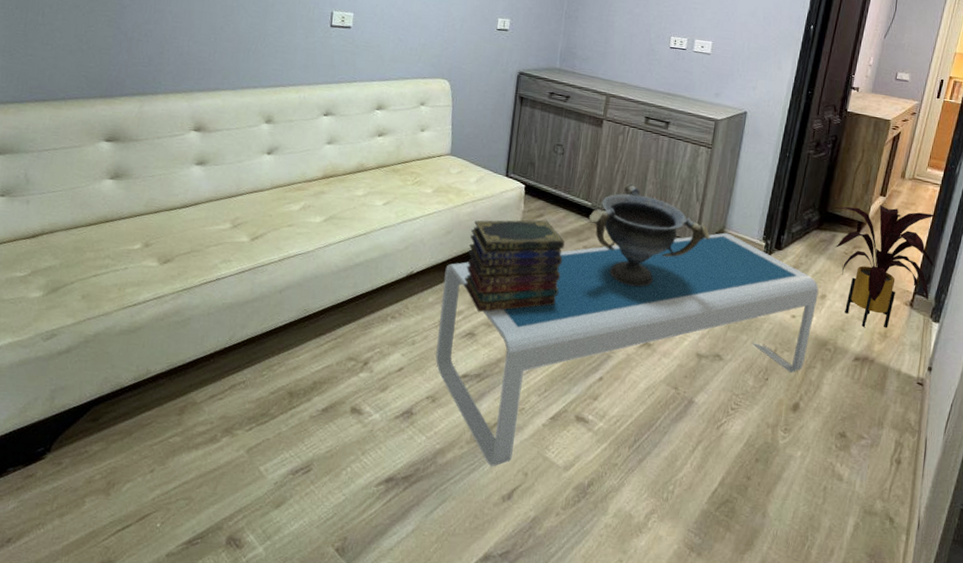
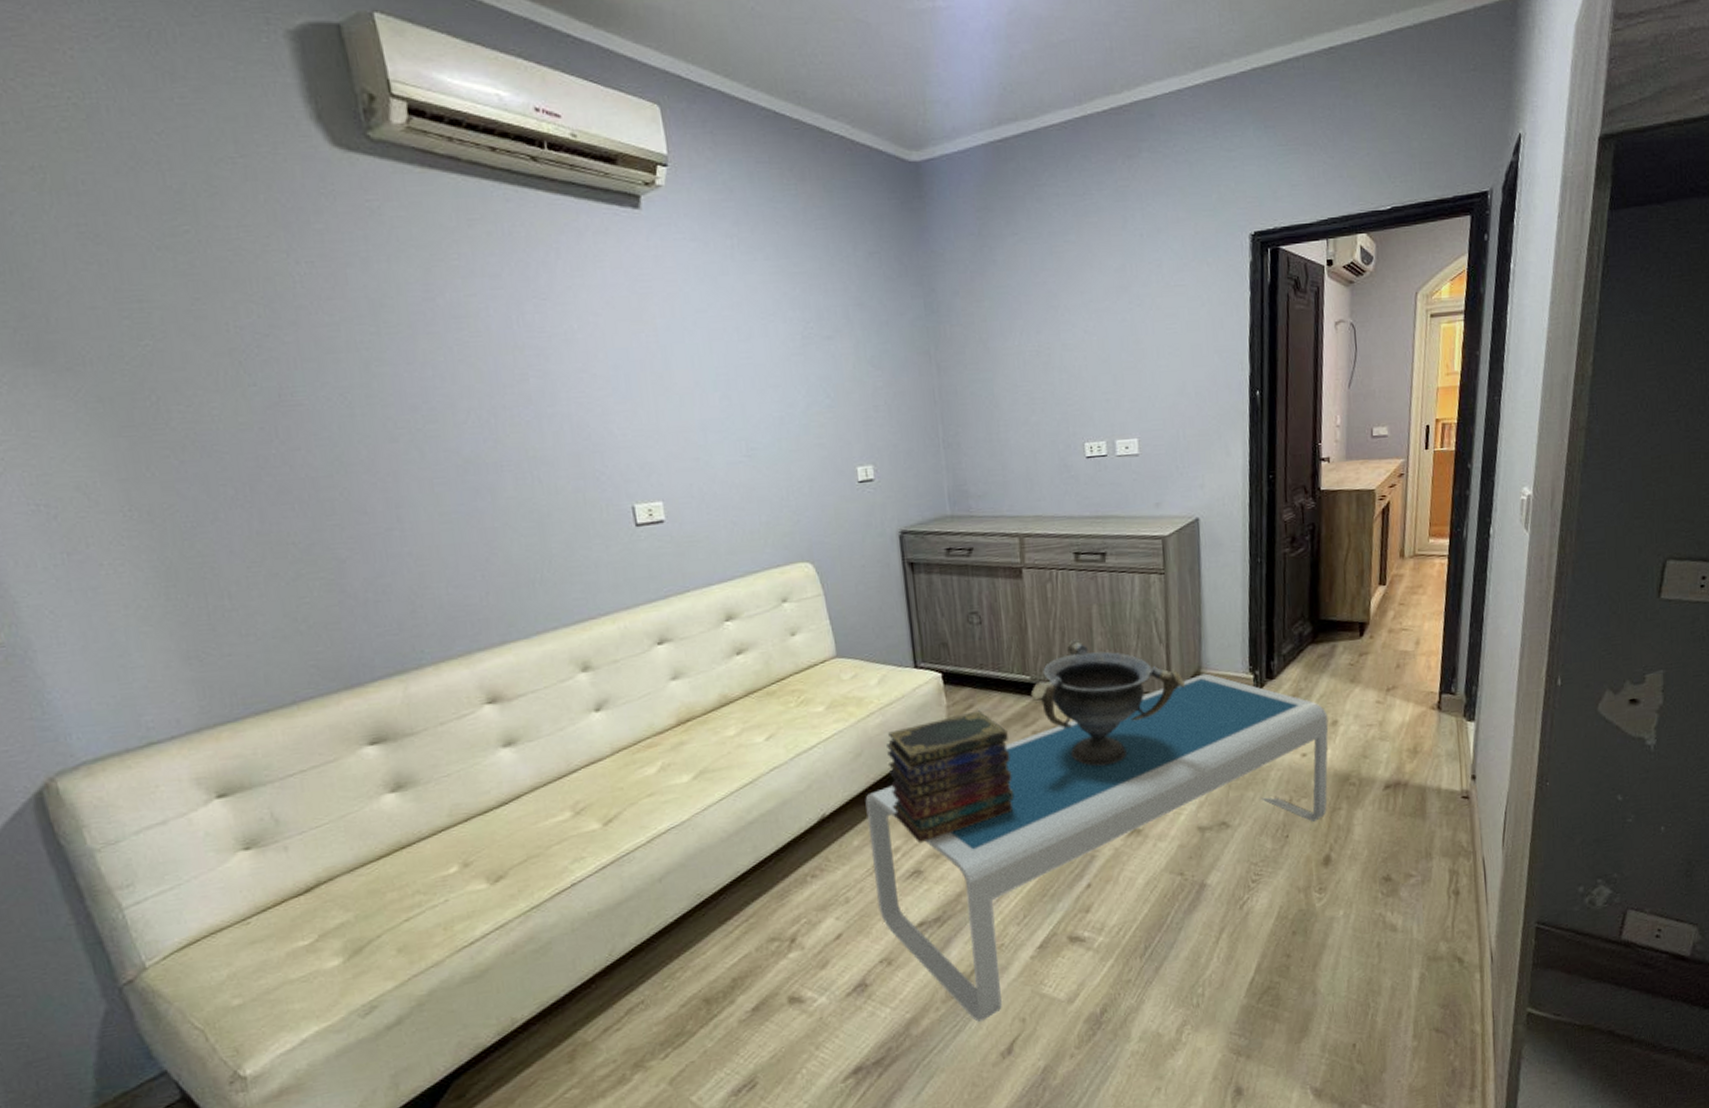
house plant: present [834,204,937,328] -> none [1328,593,1459,748]

